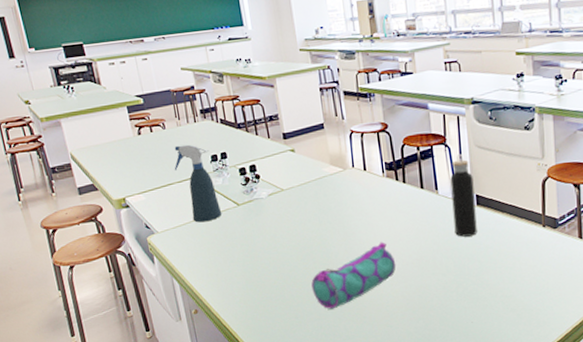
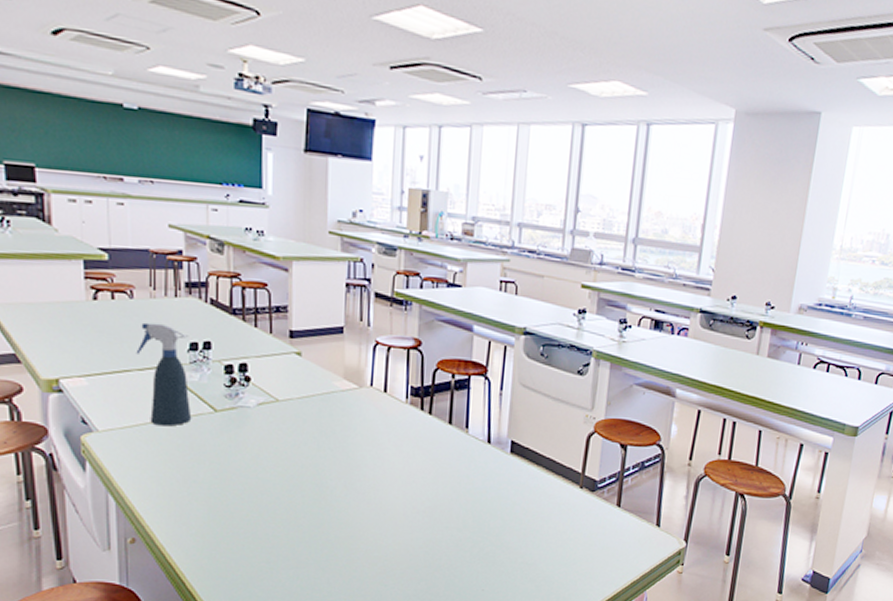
pencil case: present [311,242,396,310] -> none [294,481,404,557]
water bottle: present [450,155,477,237] -> none [480,391,511,488]

